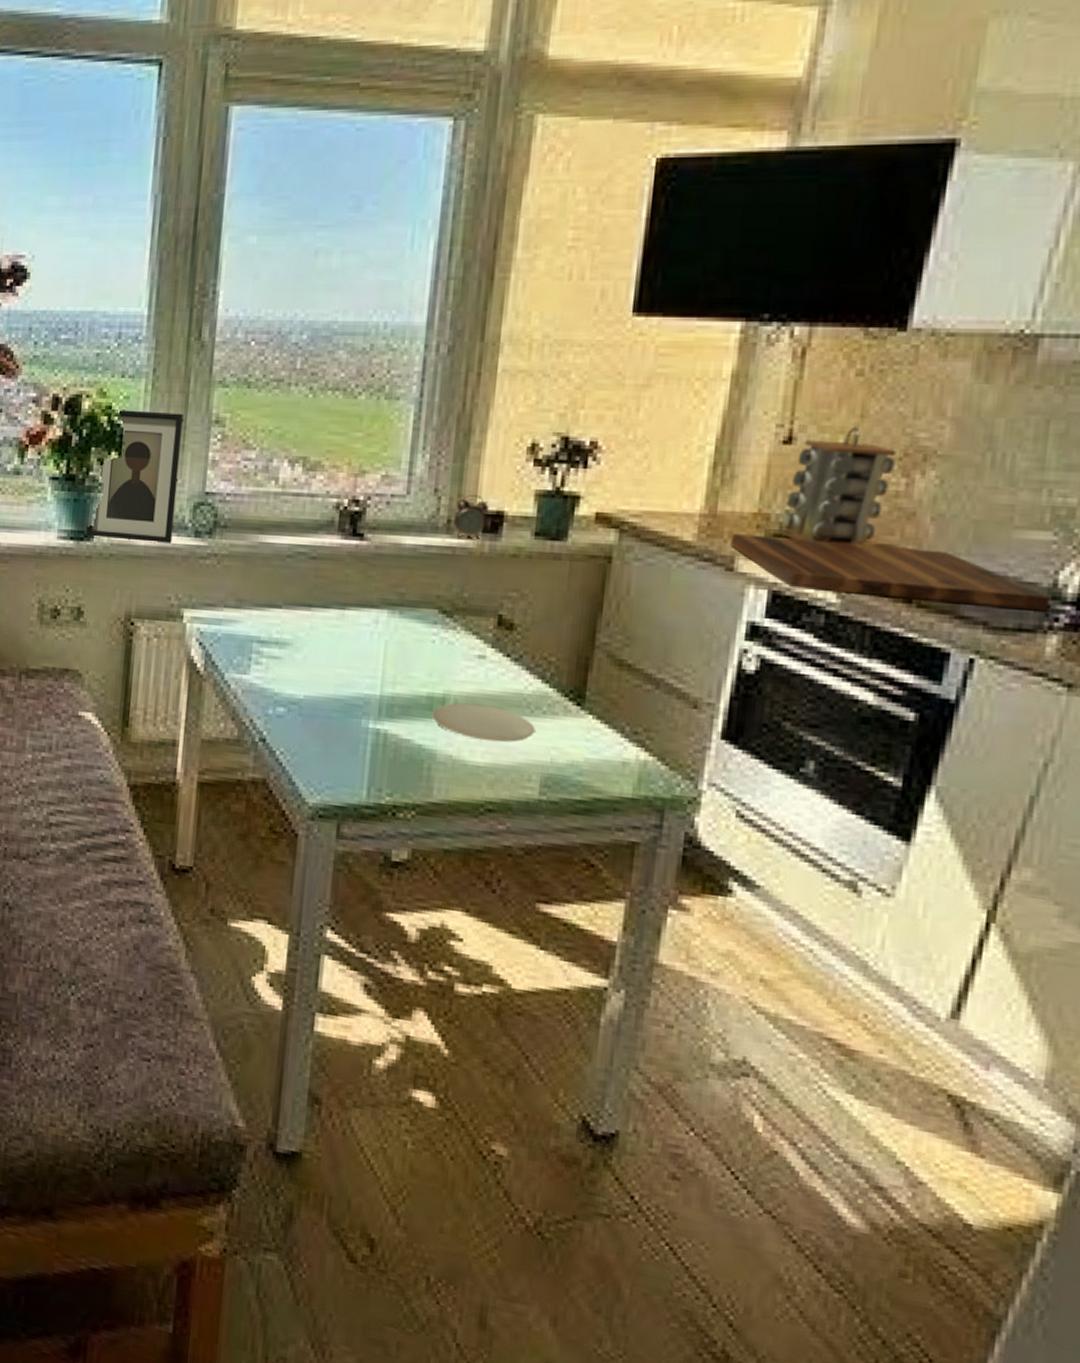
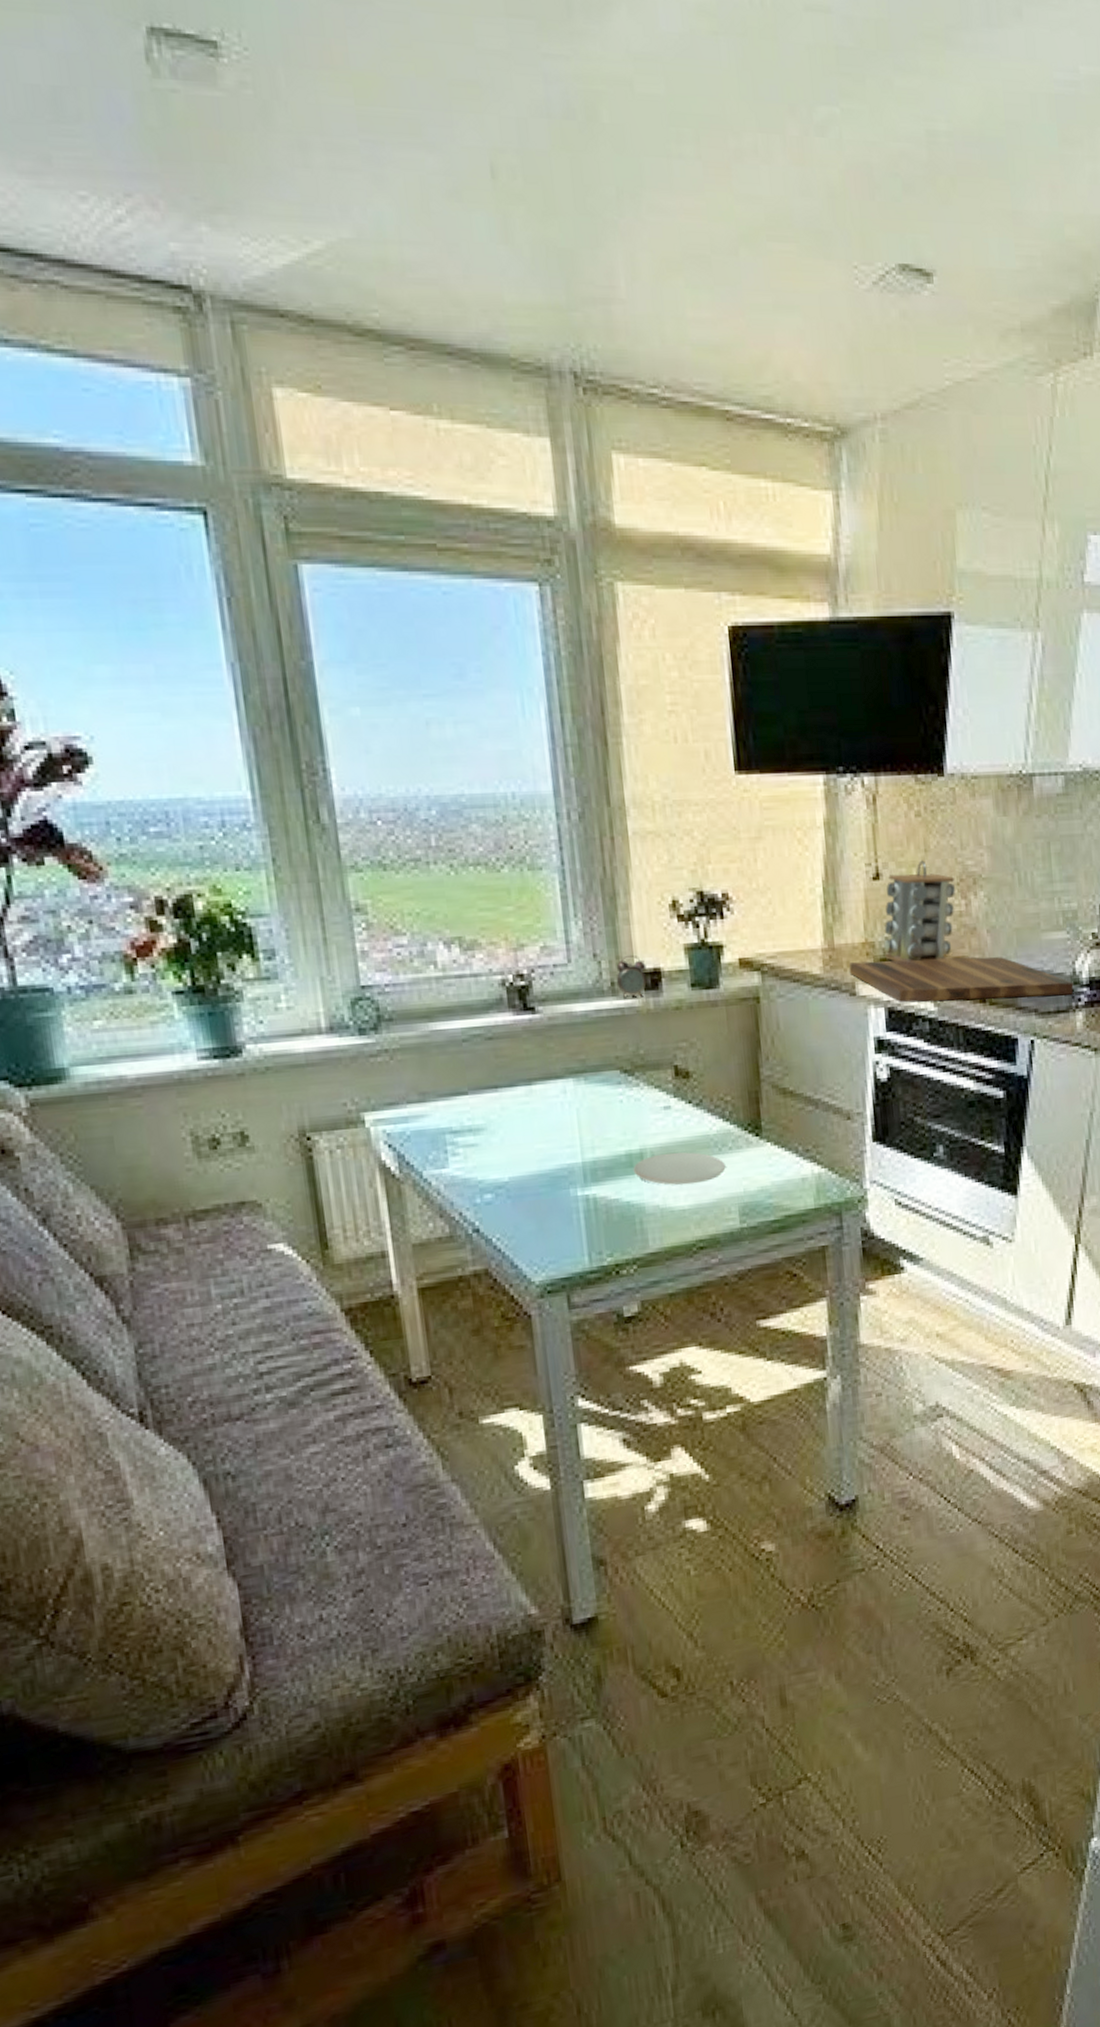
picture frame: present [85,410,184,543] -> none [229,904,335,1052]

